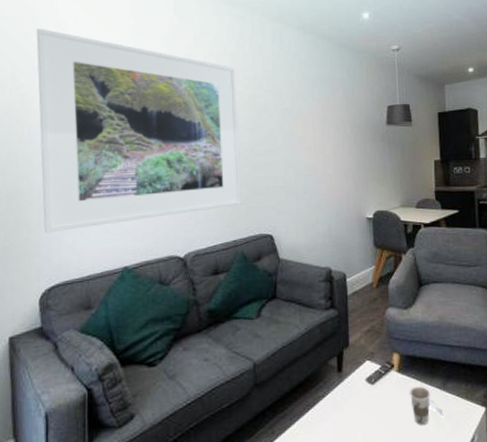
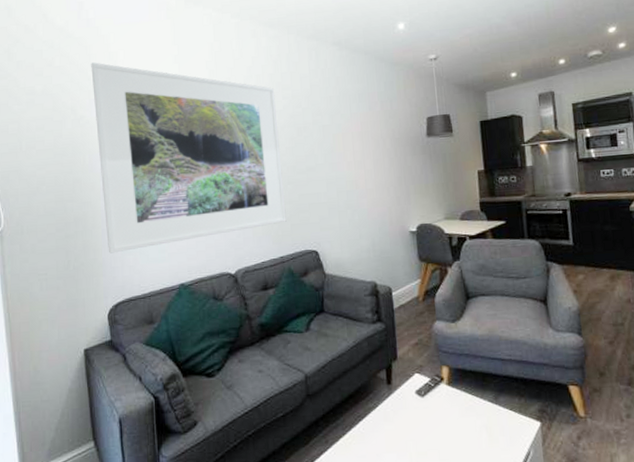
cup: present [408,386,444,425] -> none [459,399,497,438]

